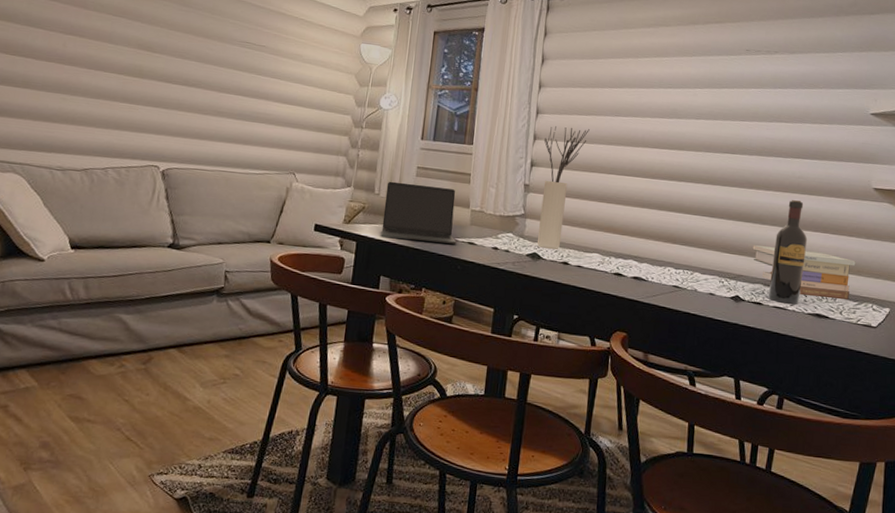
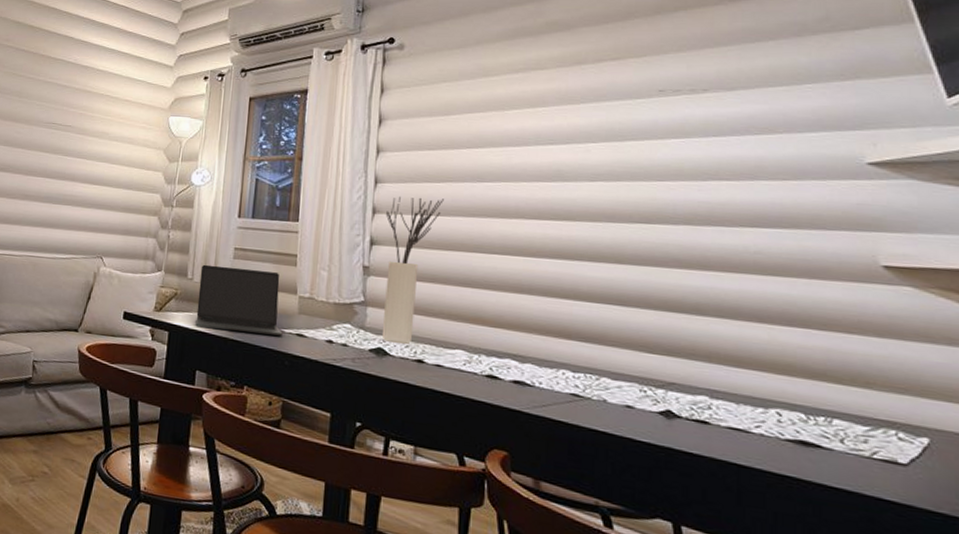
books: present [752,245,856,299] -> none [688,343,861,422]
wine bottle: present [768,200,808,306] -> none [717,283,776,428]

